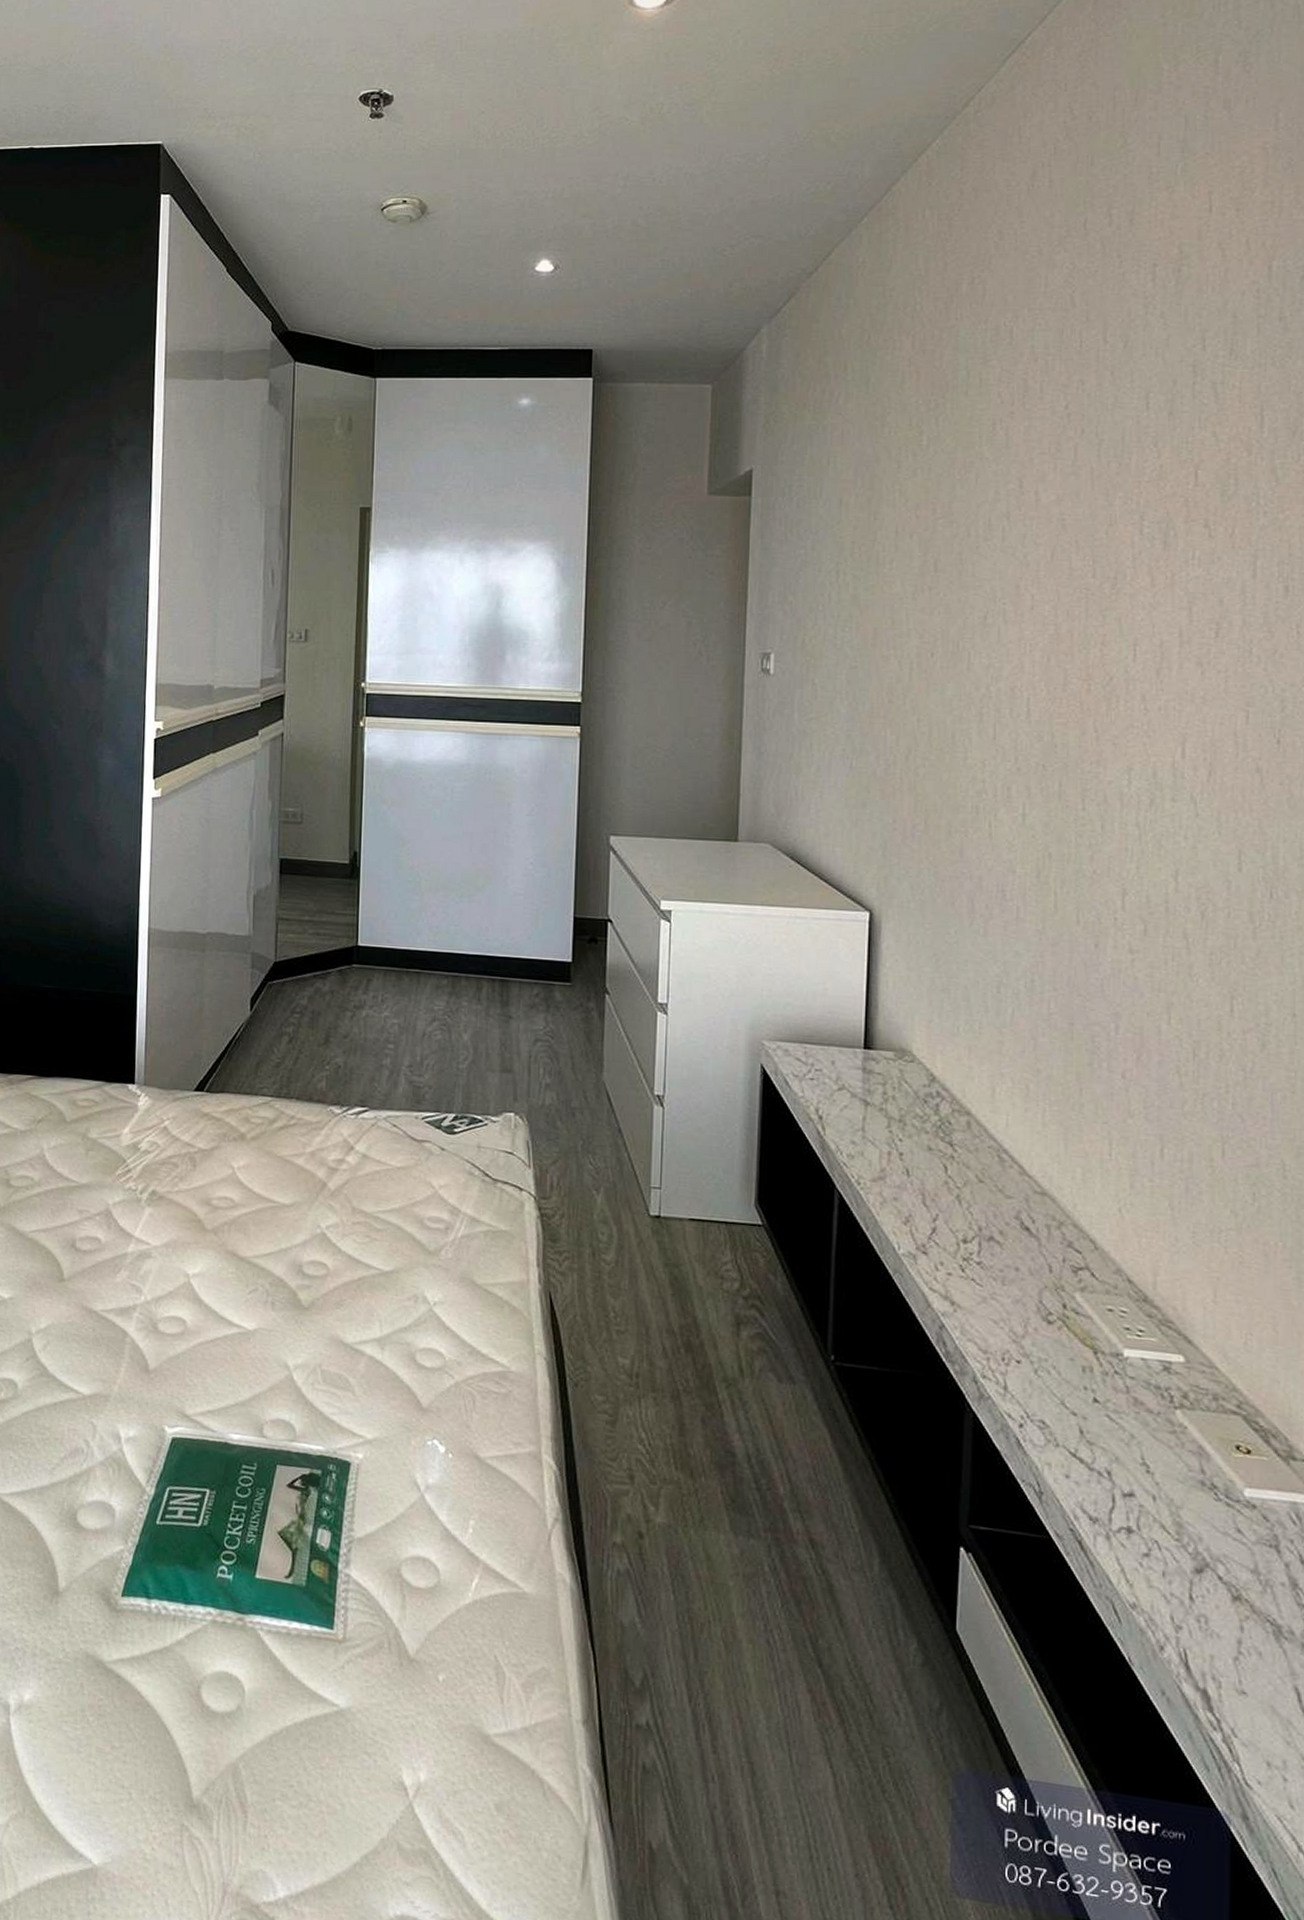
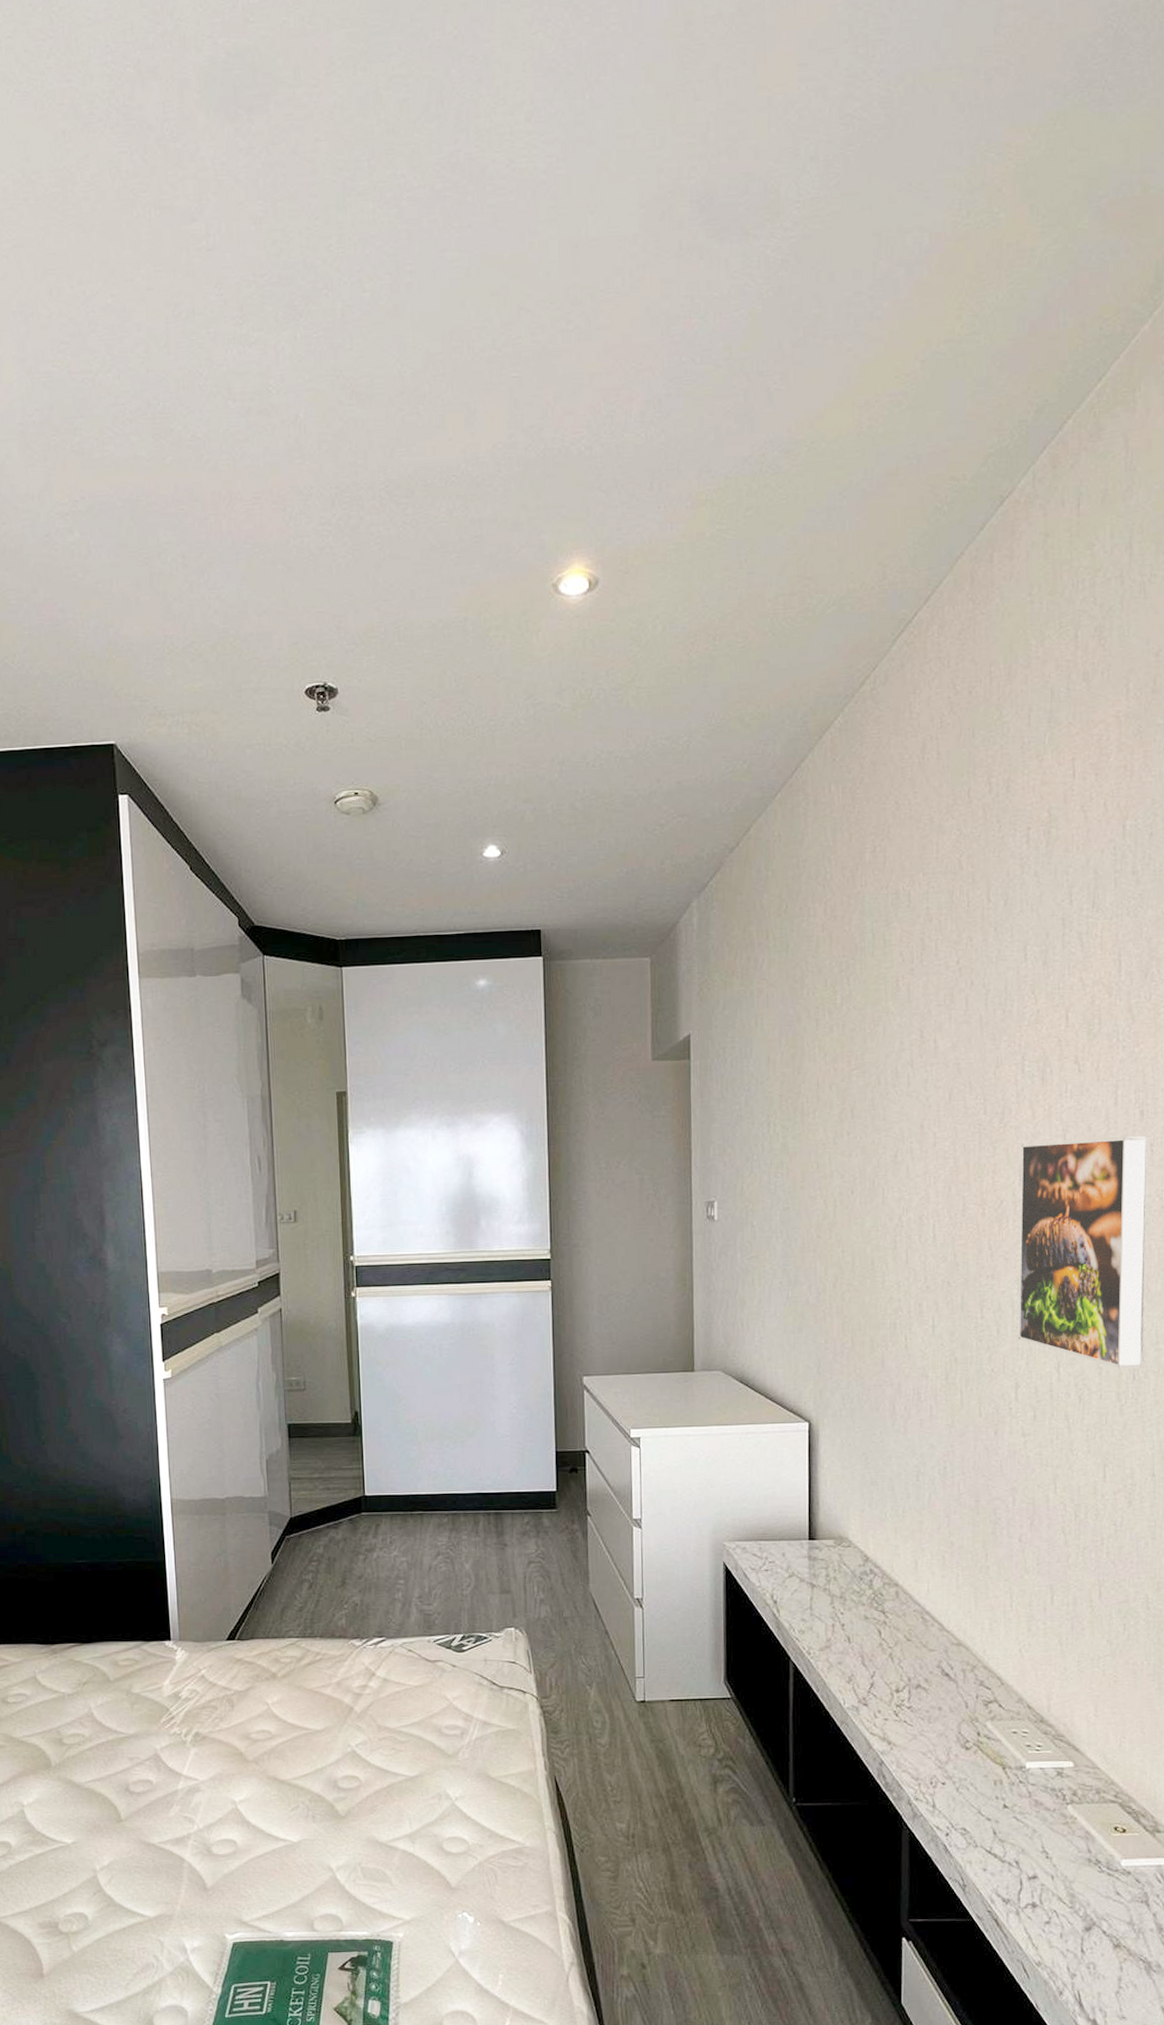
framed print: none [1127,613,1296,886] -> present [1018,1136,1150,1369]

